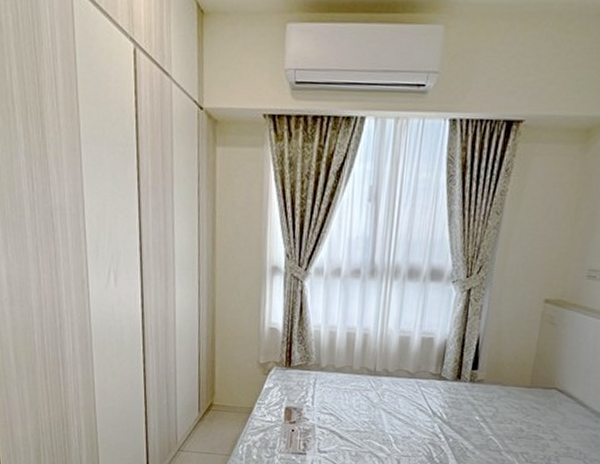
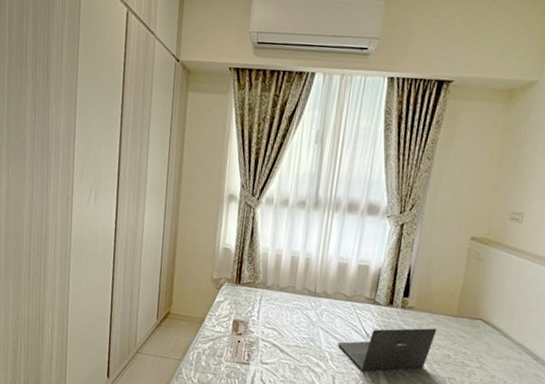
laptop: none [401,401,509,453] -> present [337,328,437,371]

